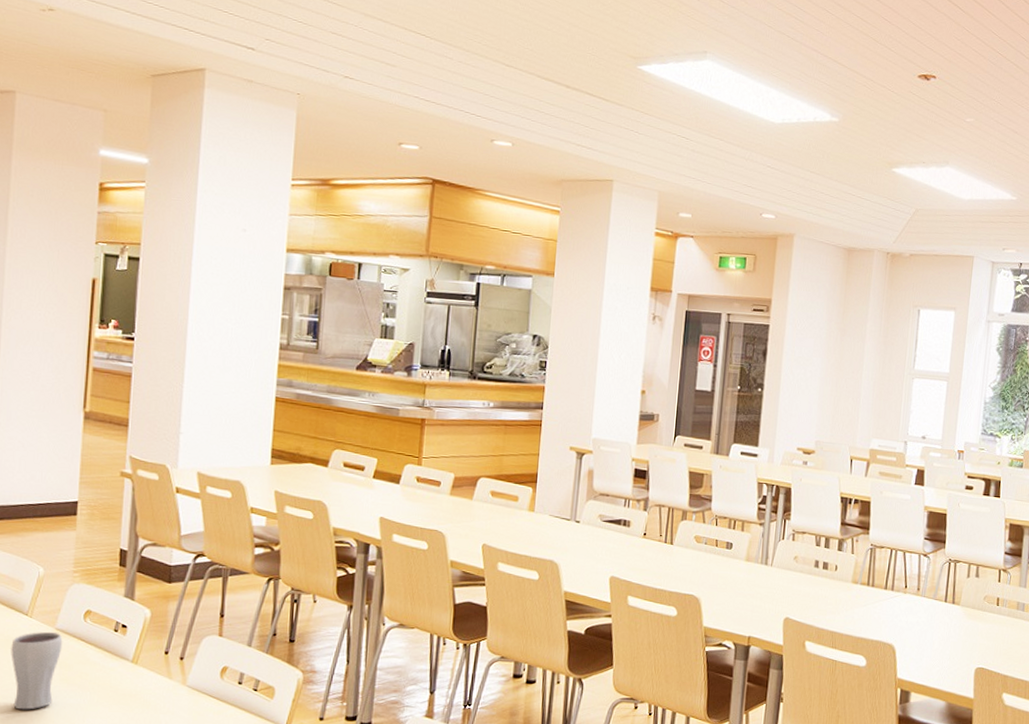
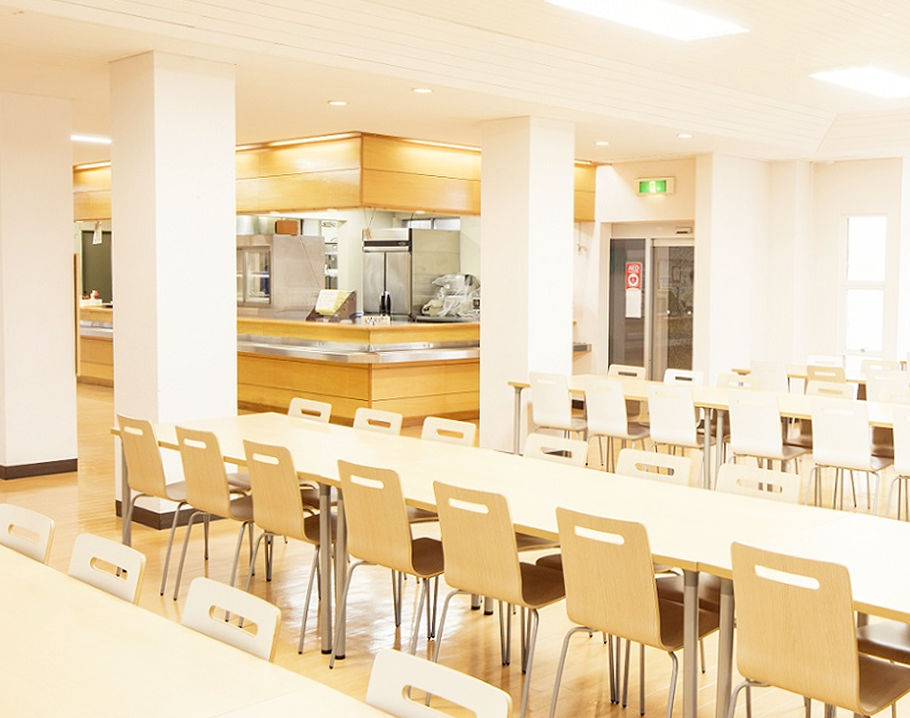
drinking glass: present [11,631,63,710] -> none [33,578,75,649]

